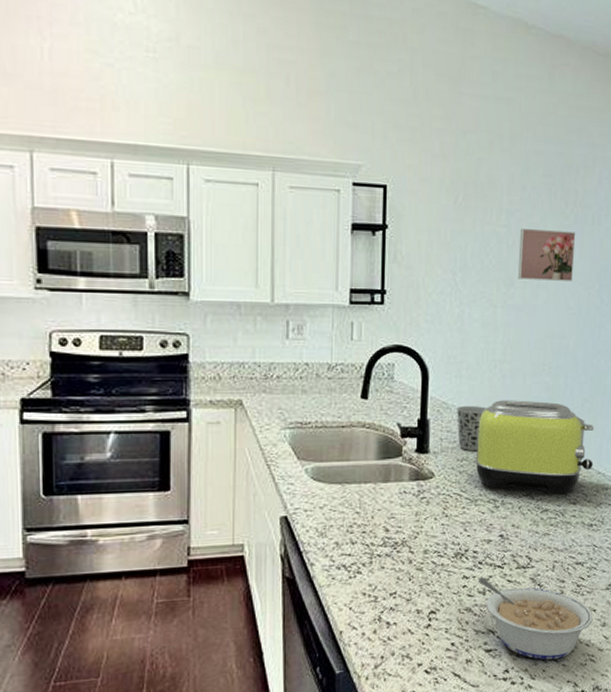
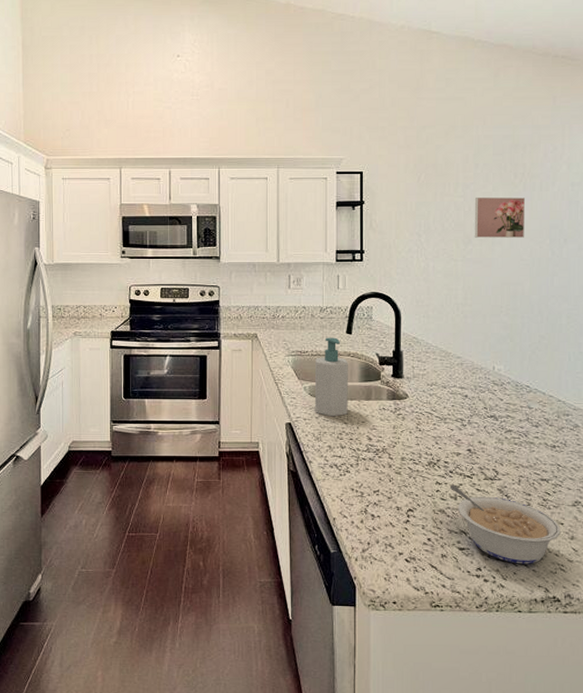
soap bottle: none [319,403,362,506] -> present [315,337,348,417]
cup: present [456,406,487,452] -> none [424,341,452,378]
toaster: present [475,400,595,495] -> none [443,336,553,418]

